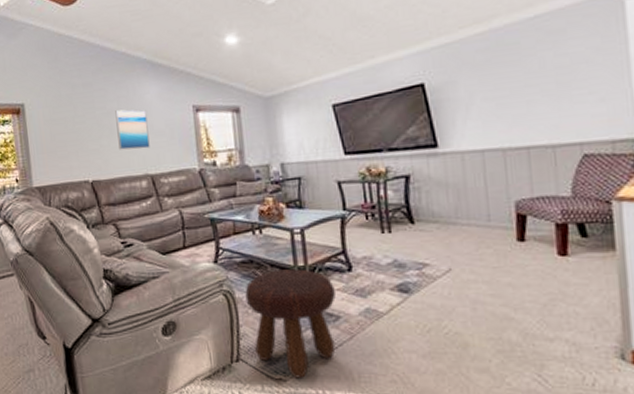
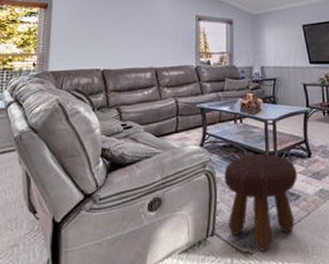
wall art: present [115,109,150,150] -> none [131,13,157,46]

